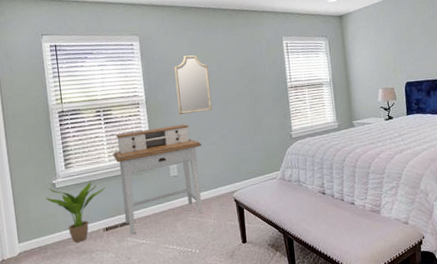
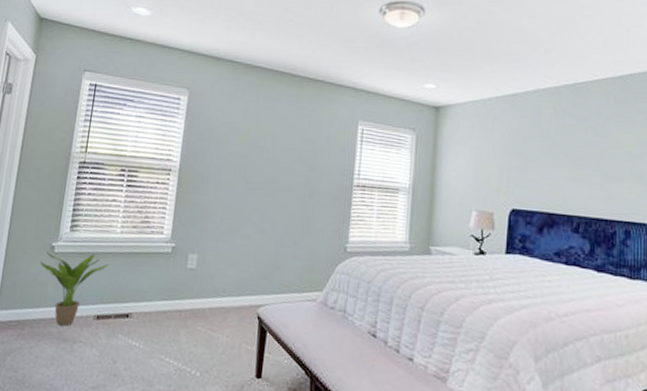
desk: present [113,123,203,235] -> none [121,202,232,333]
home mirror: present [174,55,212,114] -> none [214,123,261,196]

